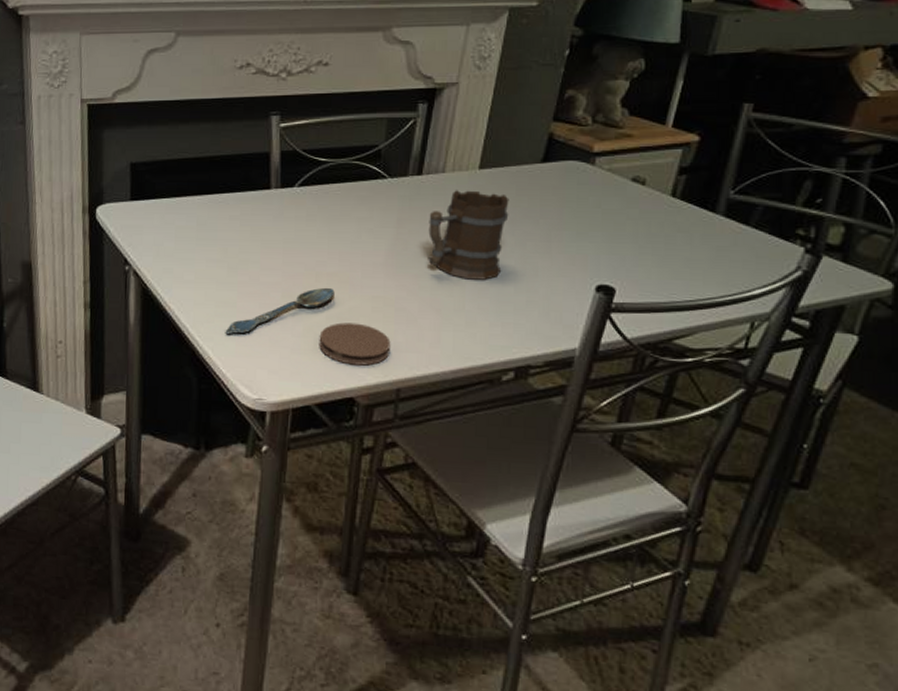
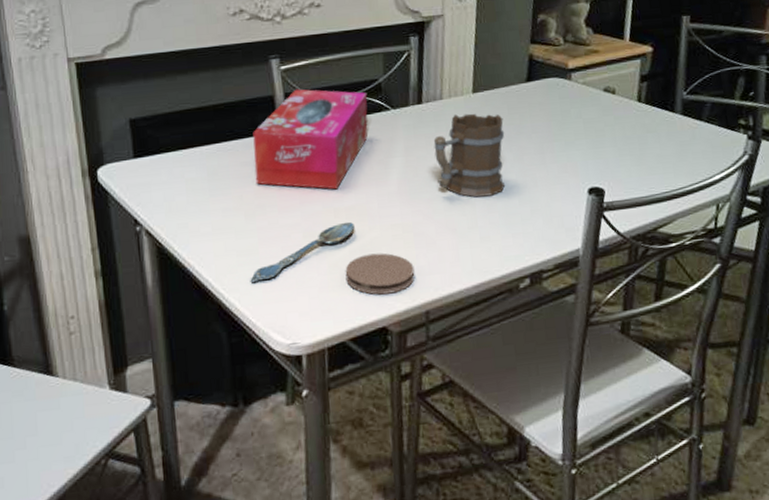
tissue box: none [242,148,365,254] -> present [253,89,368,190]

